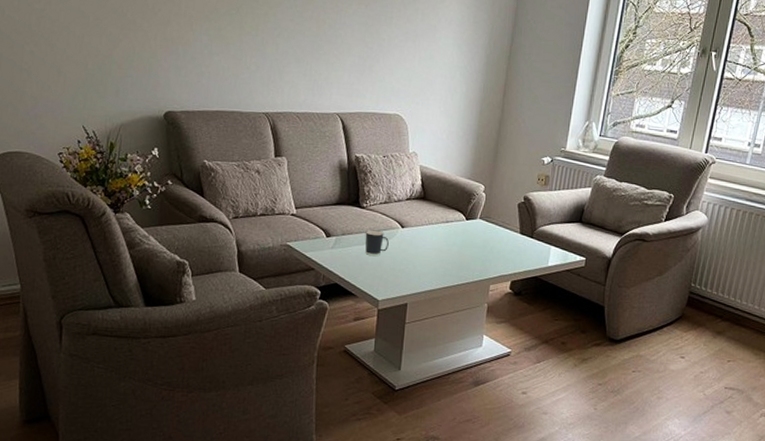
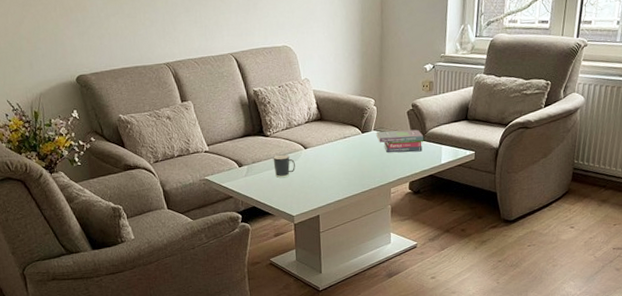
books: none [481,220,533,250] -> present [376,129,424,153]

